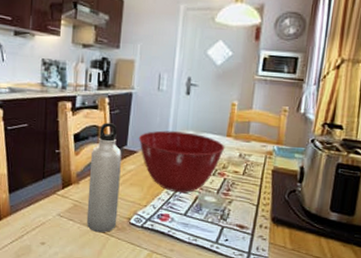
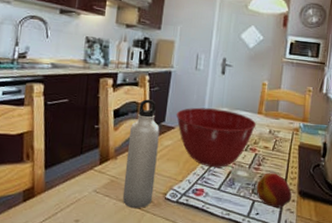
fruit: none [225,198,264,235] -> present [256,172,292,208]

